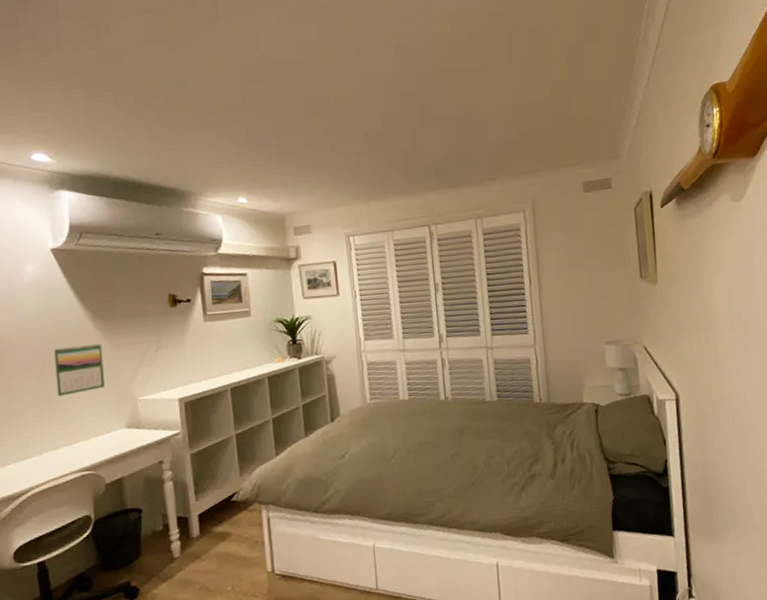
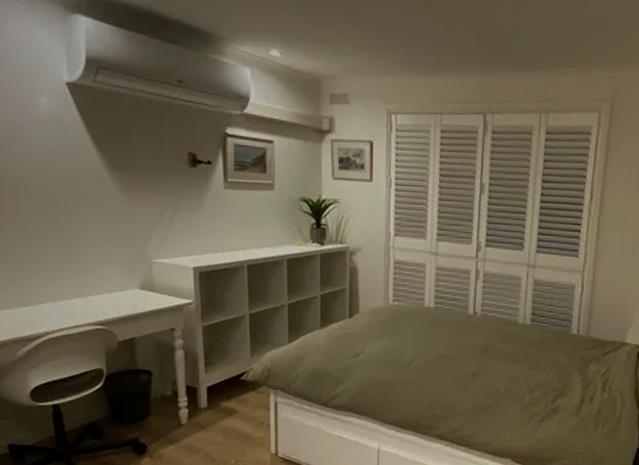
calendar: present [53,343,104,396] -> none [68,193,119,246]

